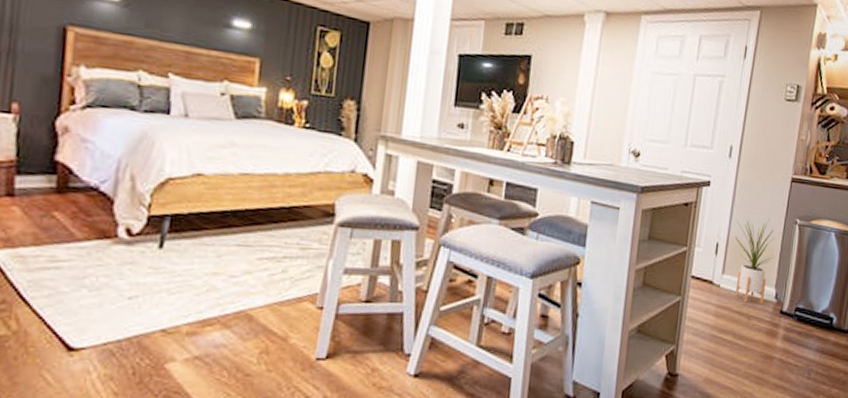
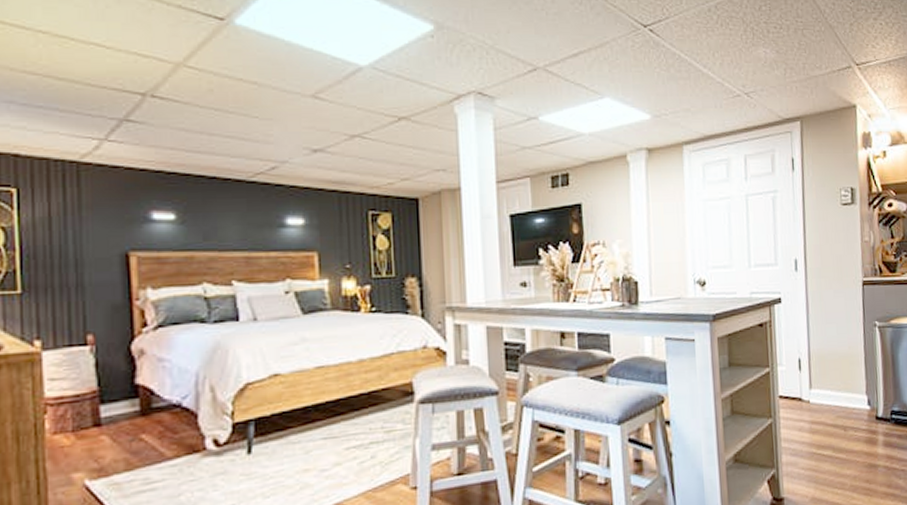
house plant: present [734,217,785,304] -> none [814,326,865,414]

